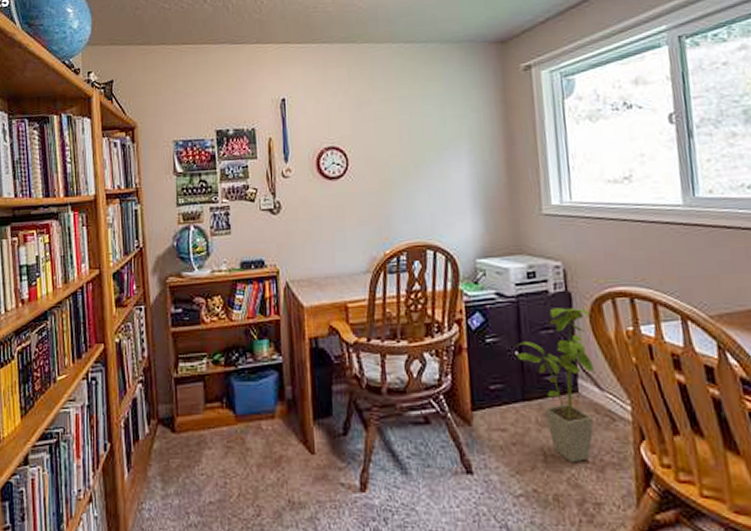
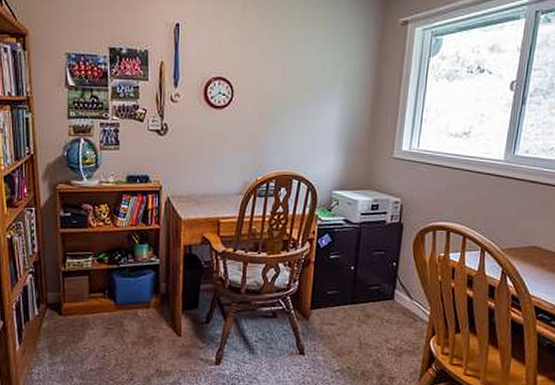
house plant: present [516,307,594,463] -> none [352,235,414,350]

